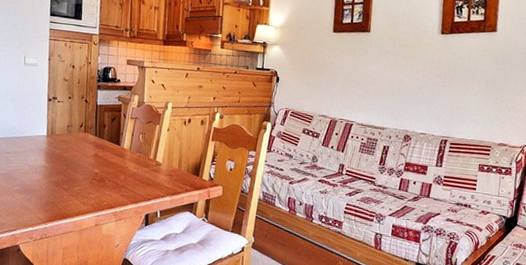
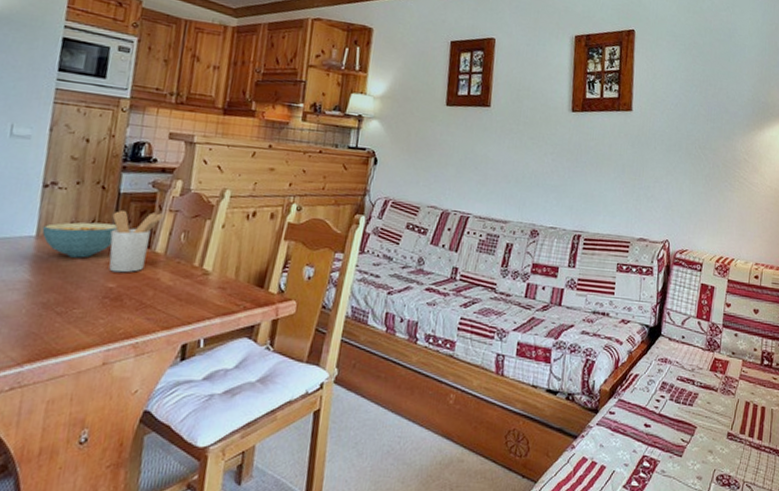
cereal bowl: none [50,126,98,152] -> present [42,222,119,258]
utensil holder: none [93,117,129,163] -> present [109,209,166,273]

